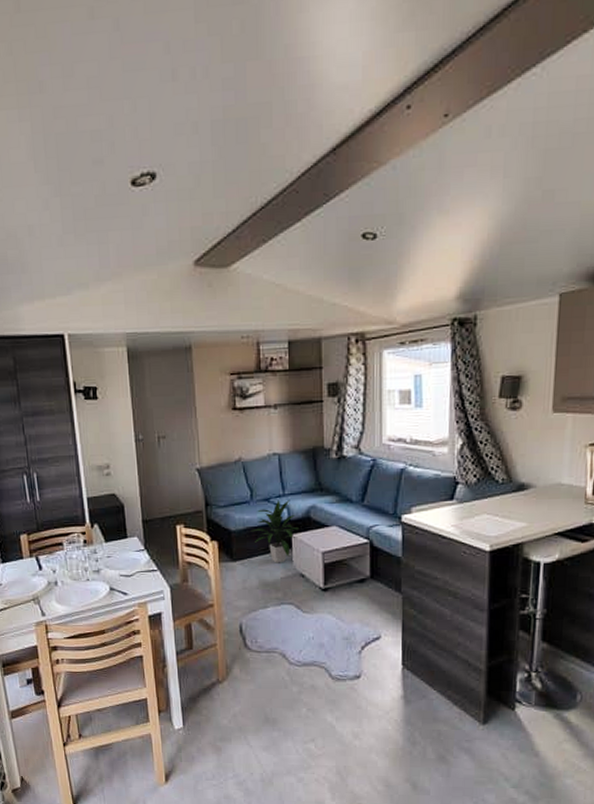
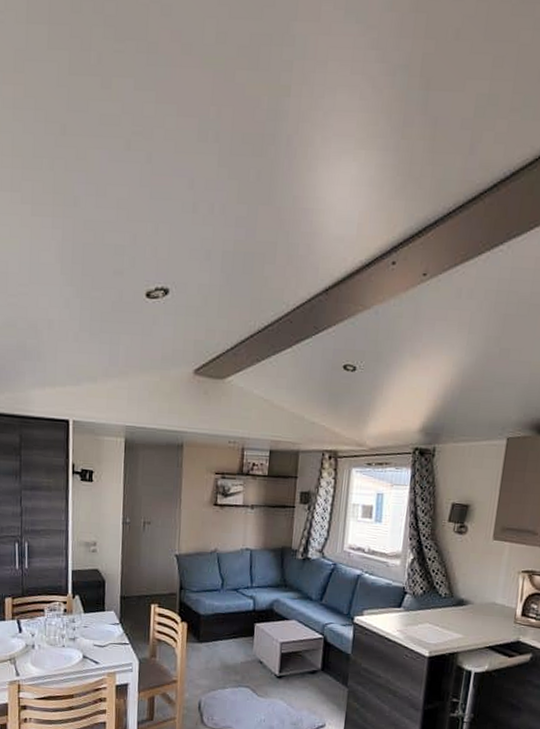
indoor plant: present [250,500,299,563] -> none [218,591,262,649]

